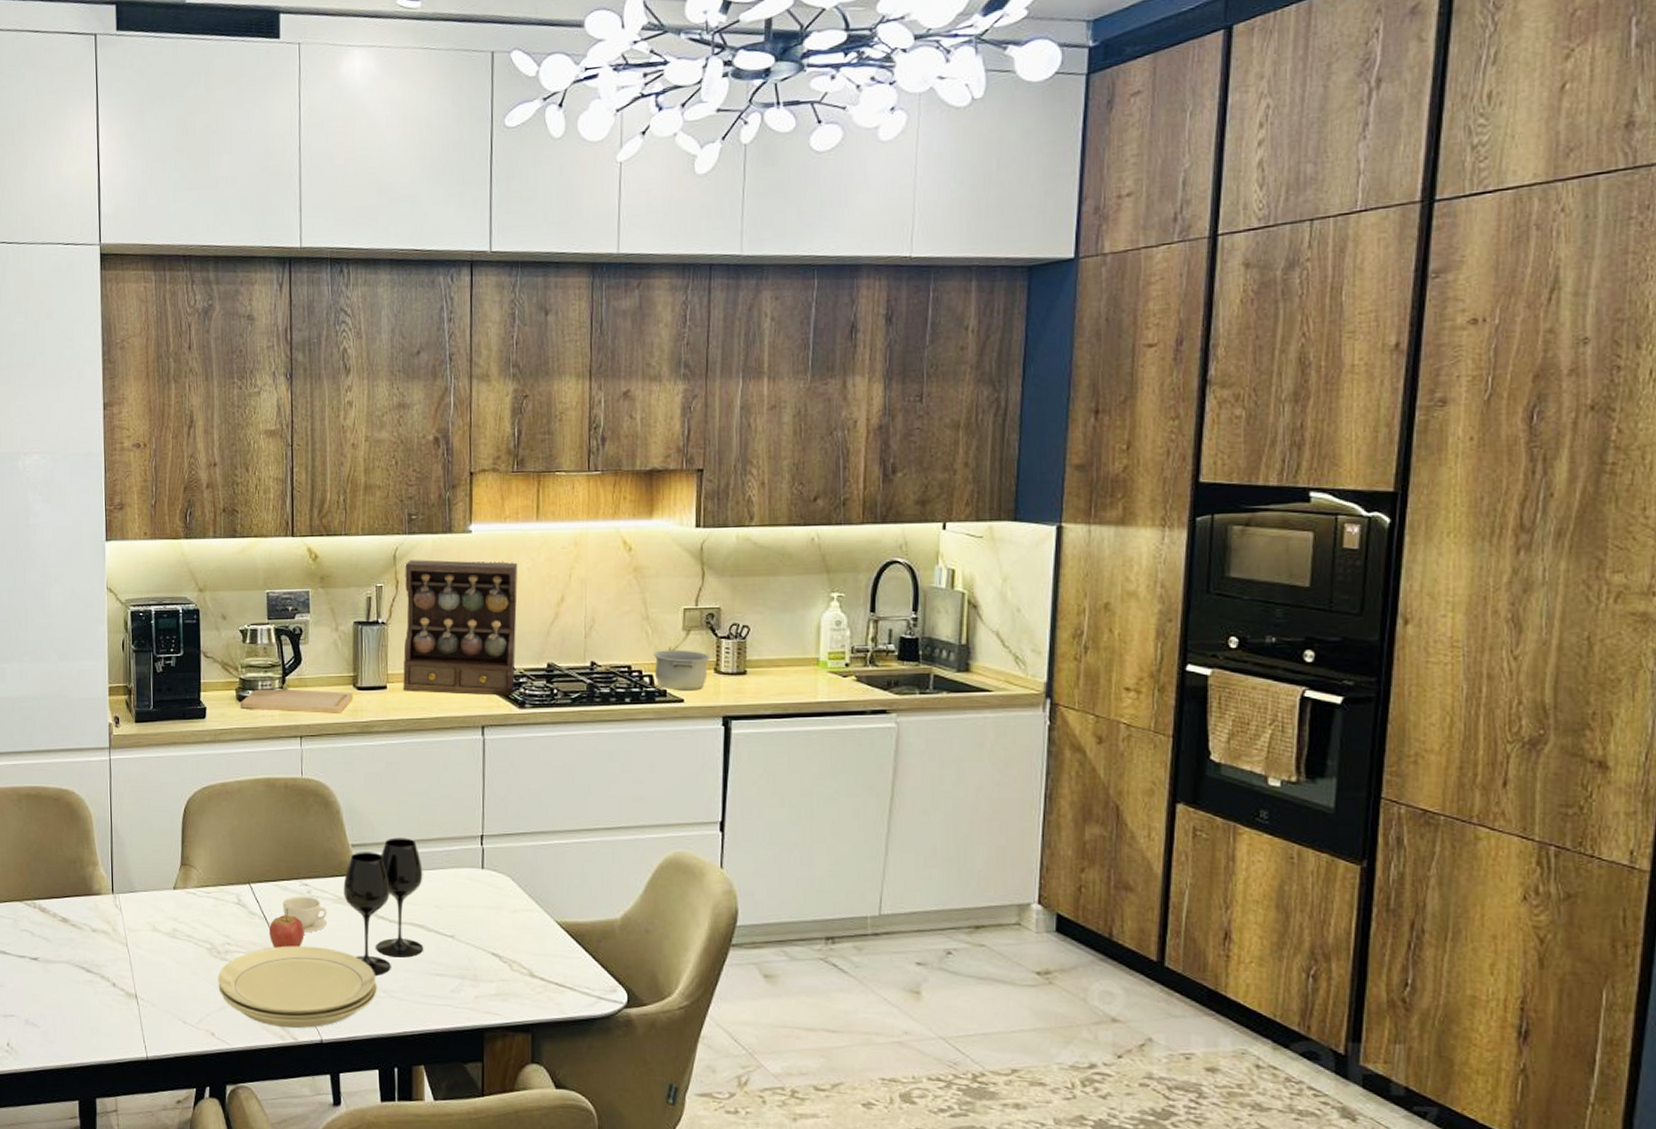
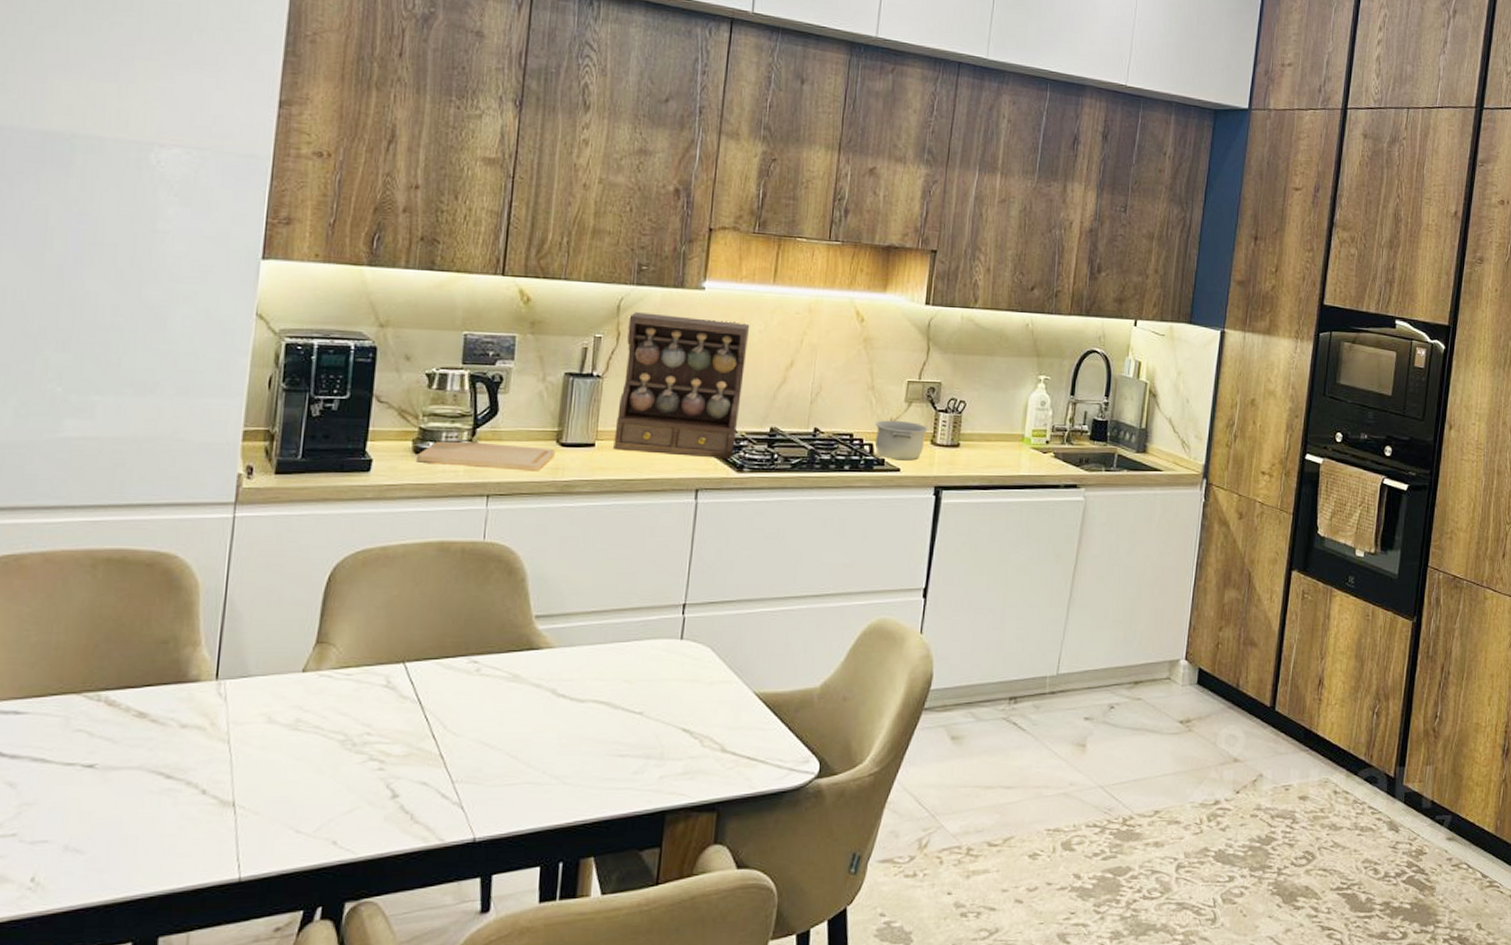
plate: present [218,946,377,1028] -> none [348,732,549,827]
fruit: present [268,909,305,949] -> none [421,690,468,737]
teacup: present [283,896,328,933] -> none [443,674,498,717]
wine glass: present [343,837,424,975] -> none [519,607,616,760]

